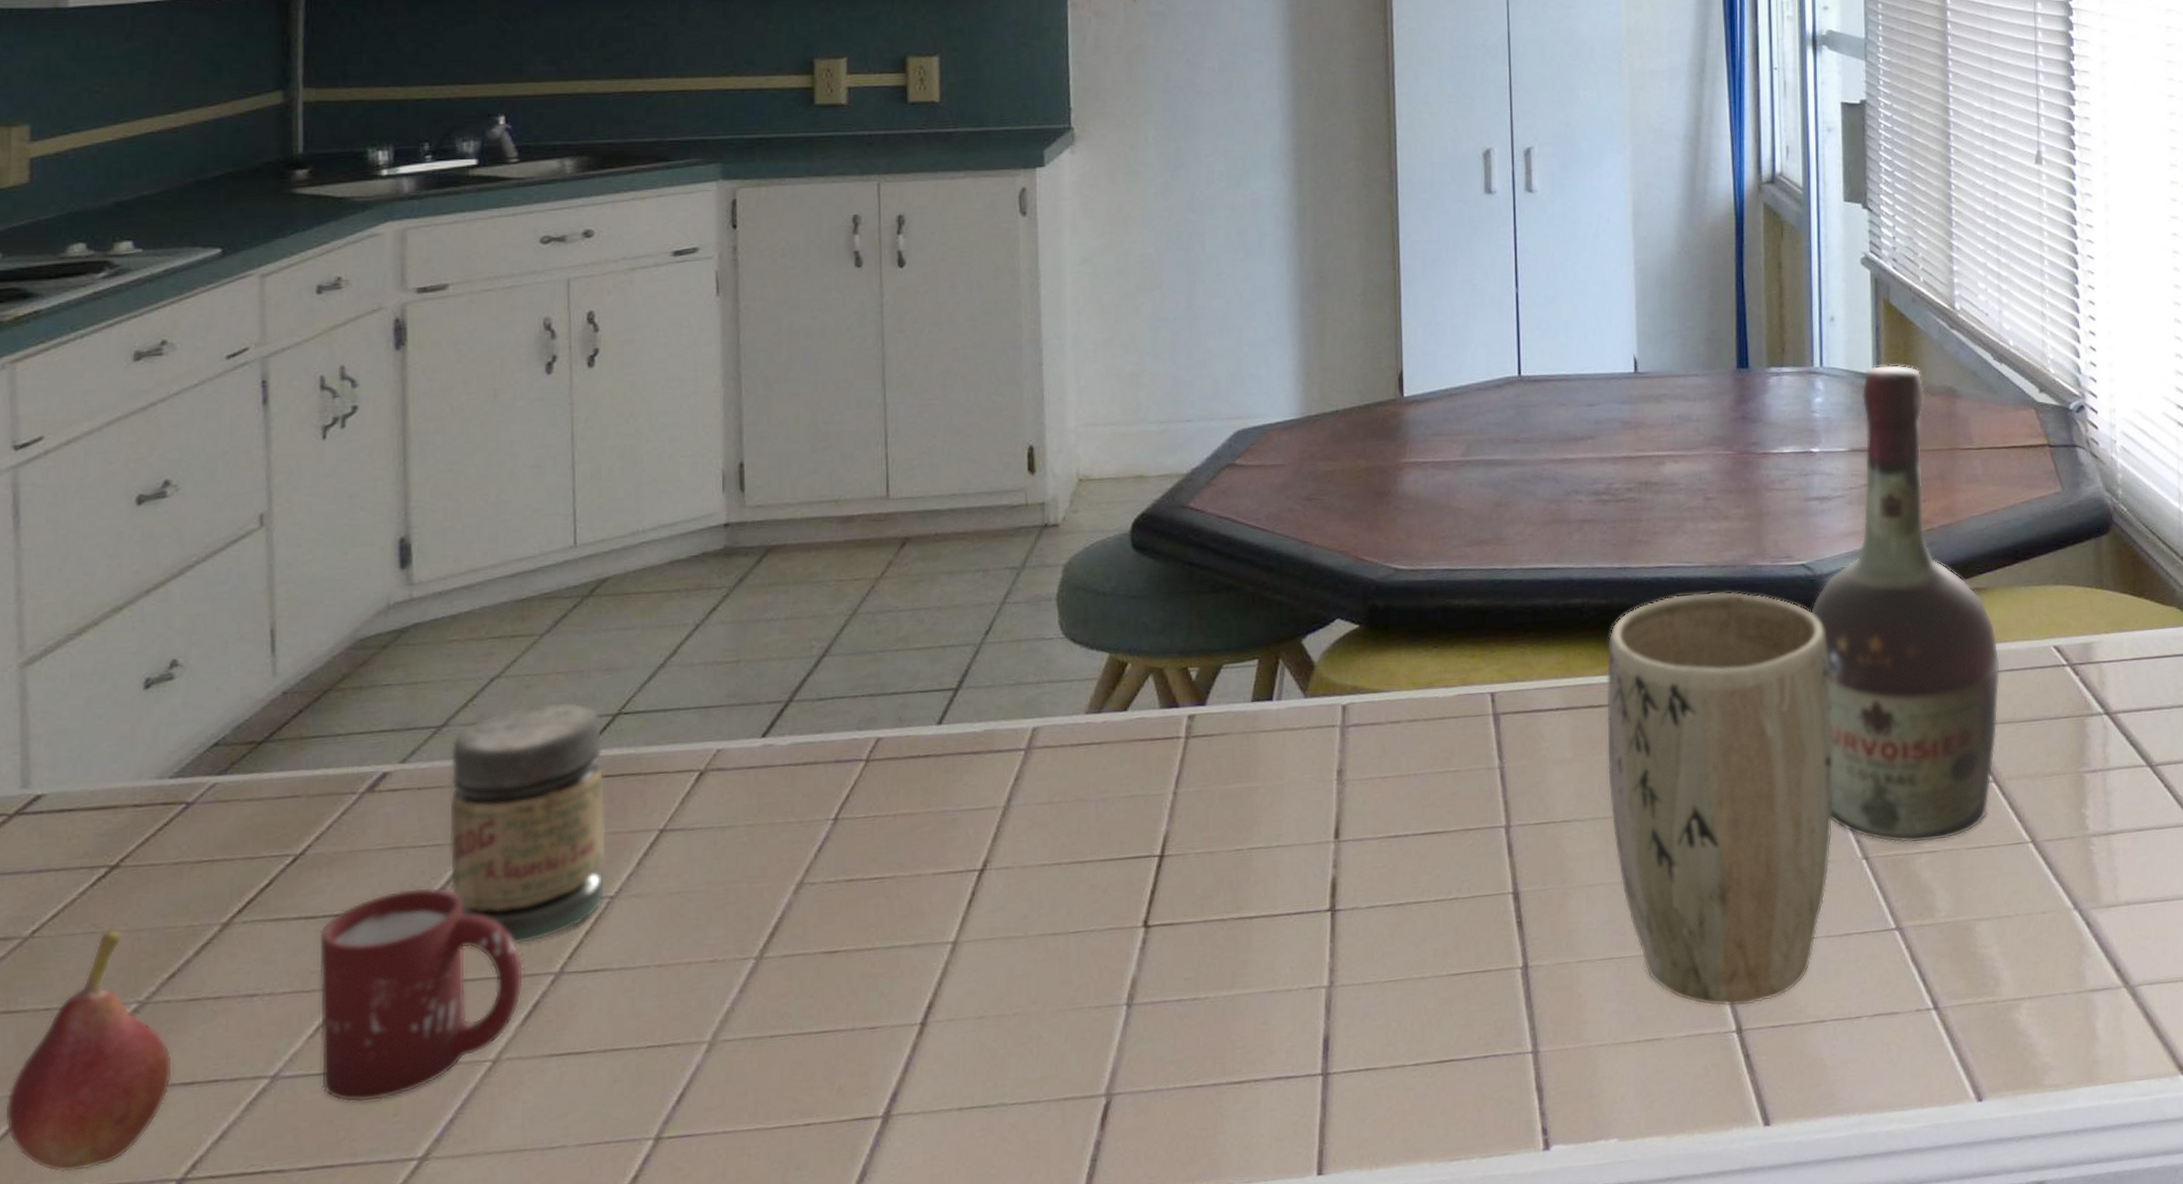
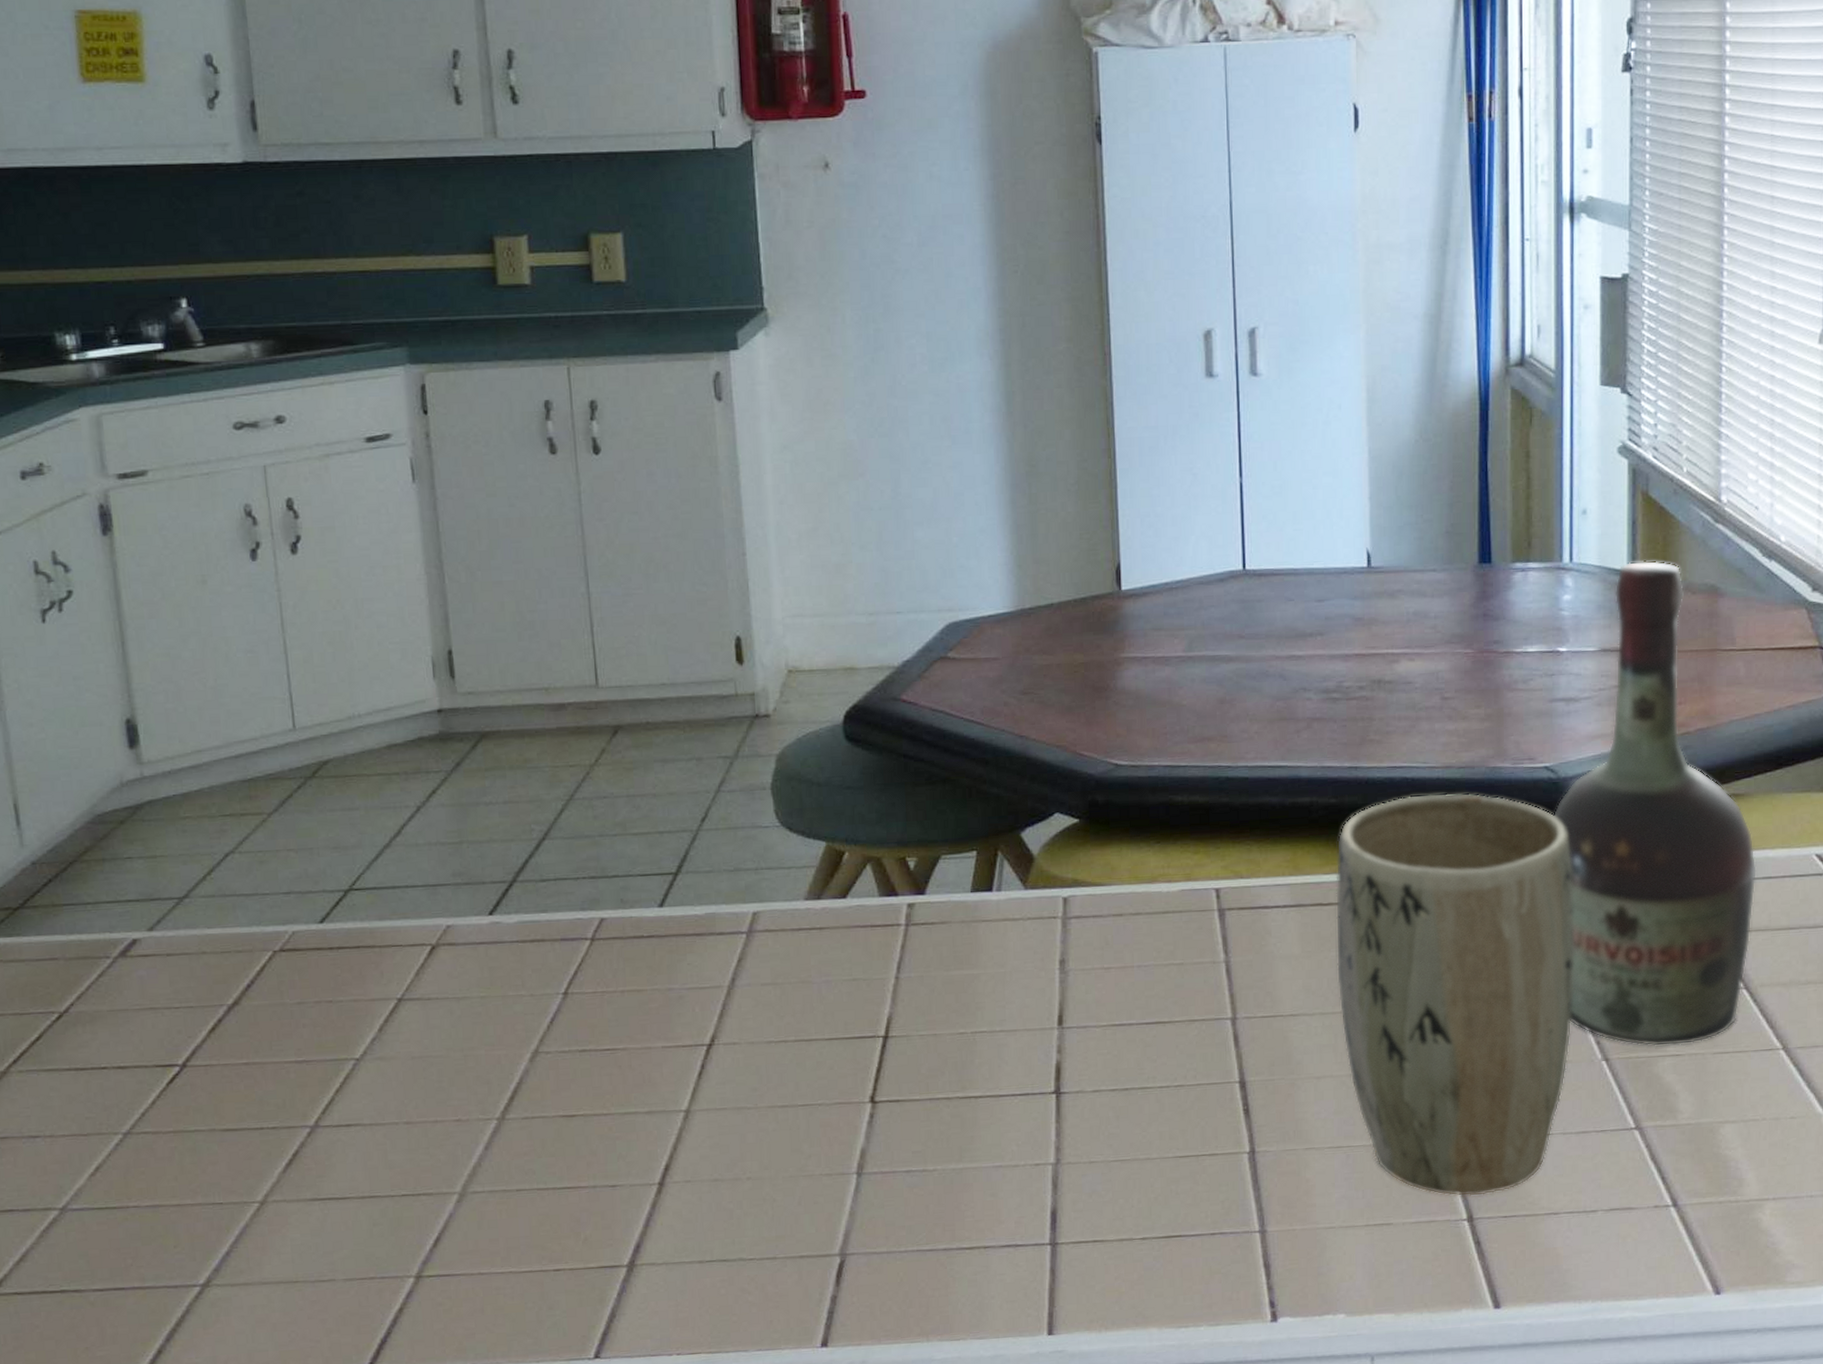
cup: present [318,887,524,1103] -> none [89,1044,283,1234]
jar: present [449,701,606,945] -> none [194,877,351,1100]

